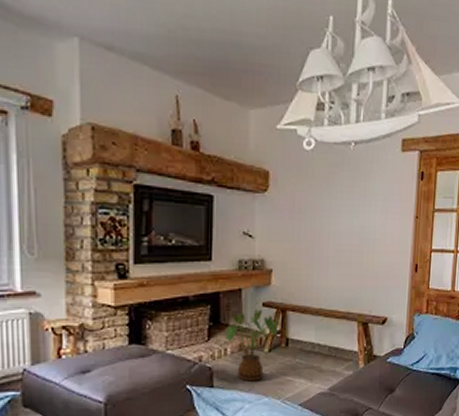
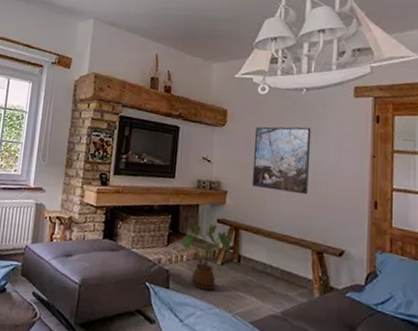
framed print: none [298,188,359,265] -> present [252,126,312,195]

